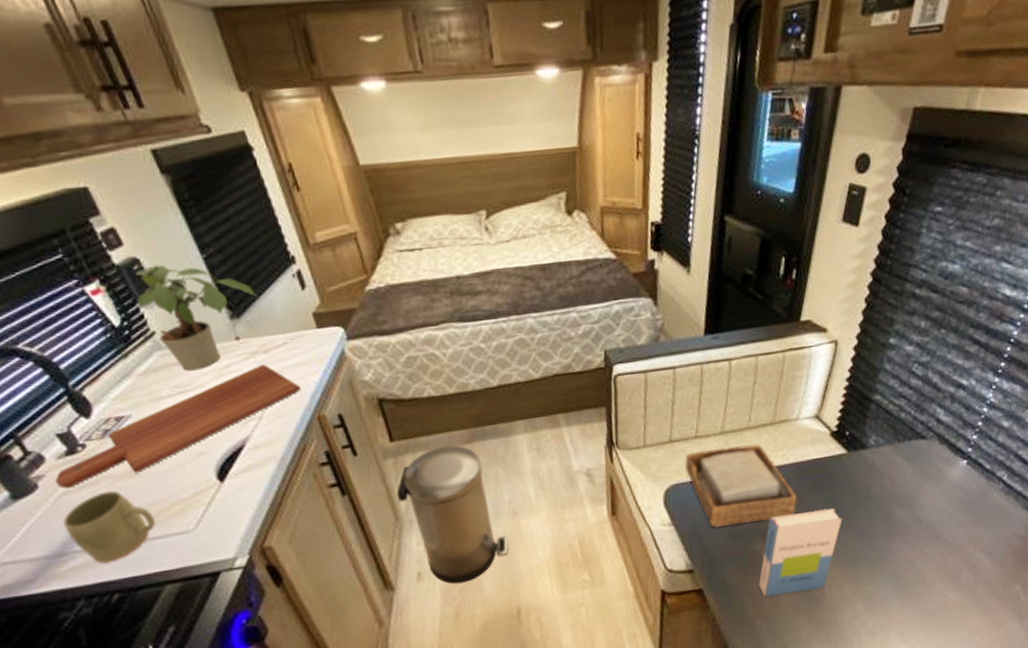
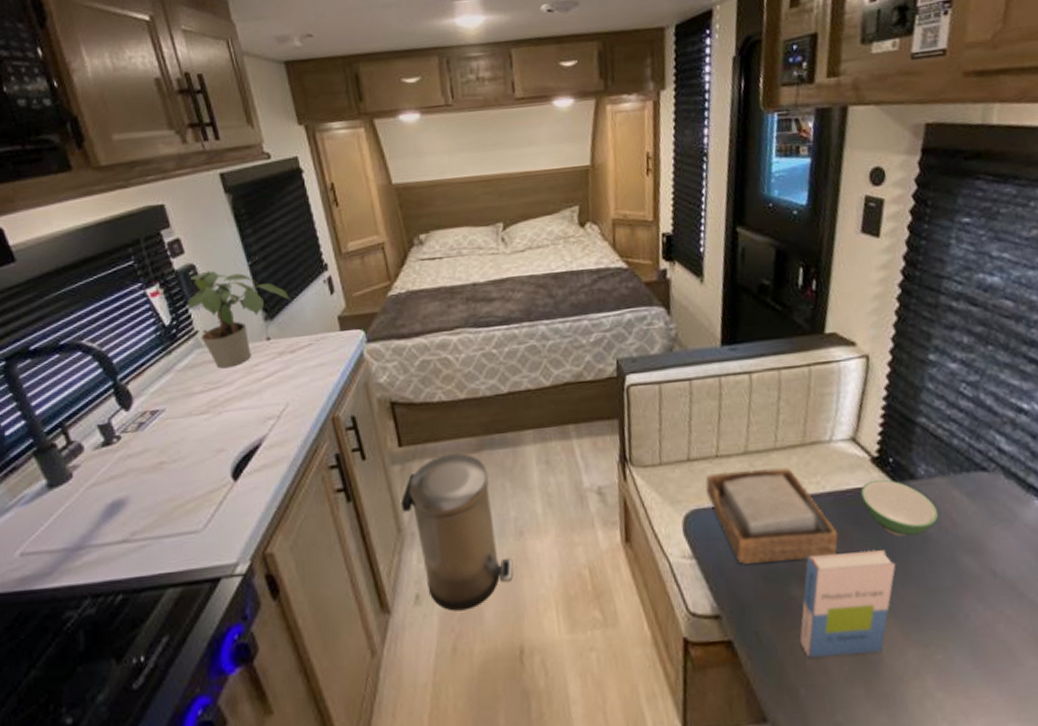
cutting board: present [54,364,301,489] -> none [87,363,319,480]
mug: present [63,490,156,564] -> none [87,484,168,561]
bowl: none [819,449,882,497] -> present [860,479,939,537]

